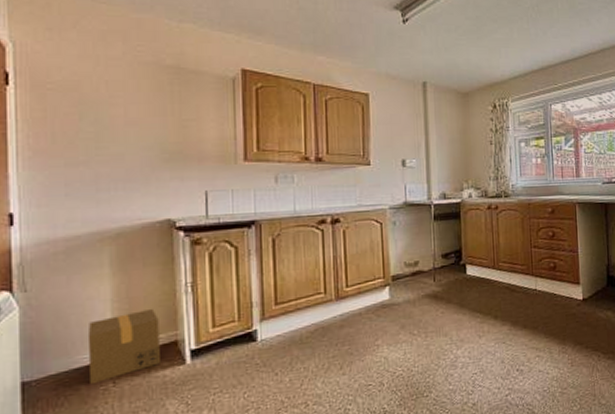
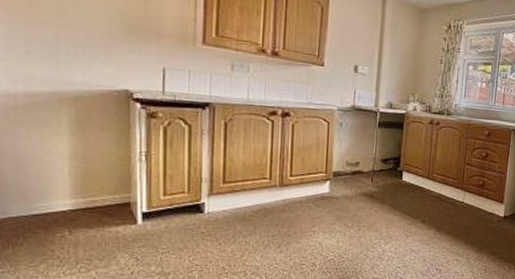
cardboard box: present [87,309,160,385] -> none [46,171,114,231]

